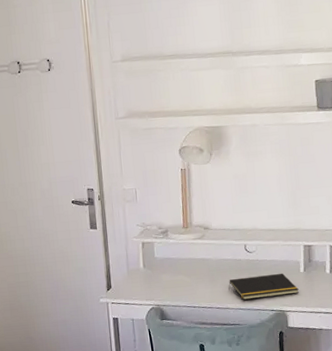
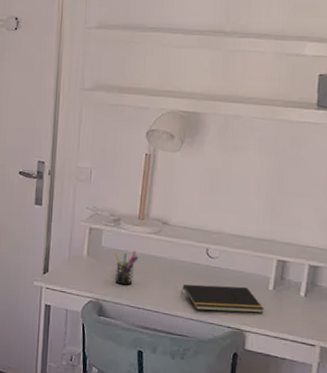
pen holder: none [167,256,189,289] -> present [114,250,139,285]

